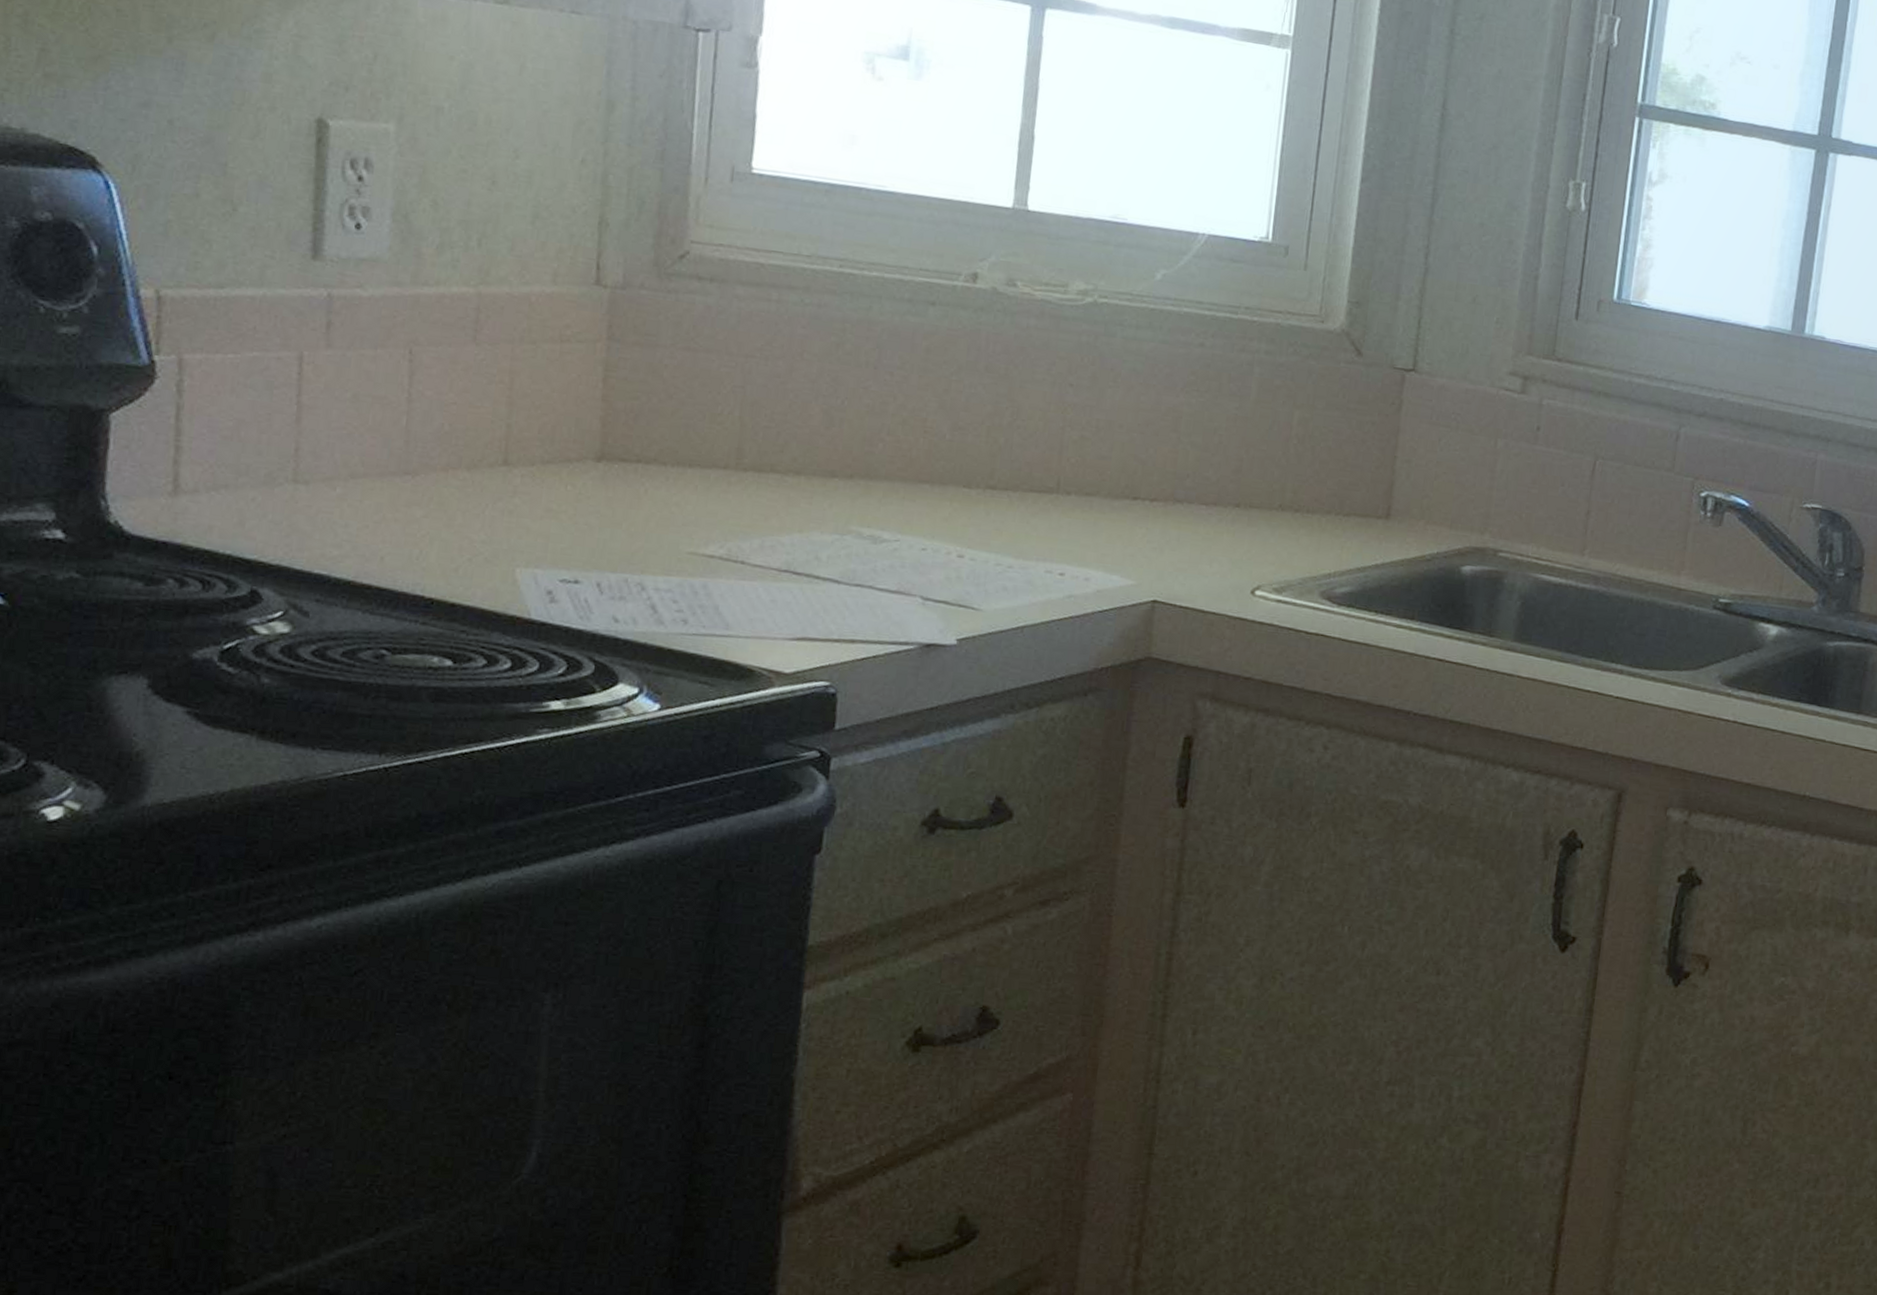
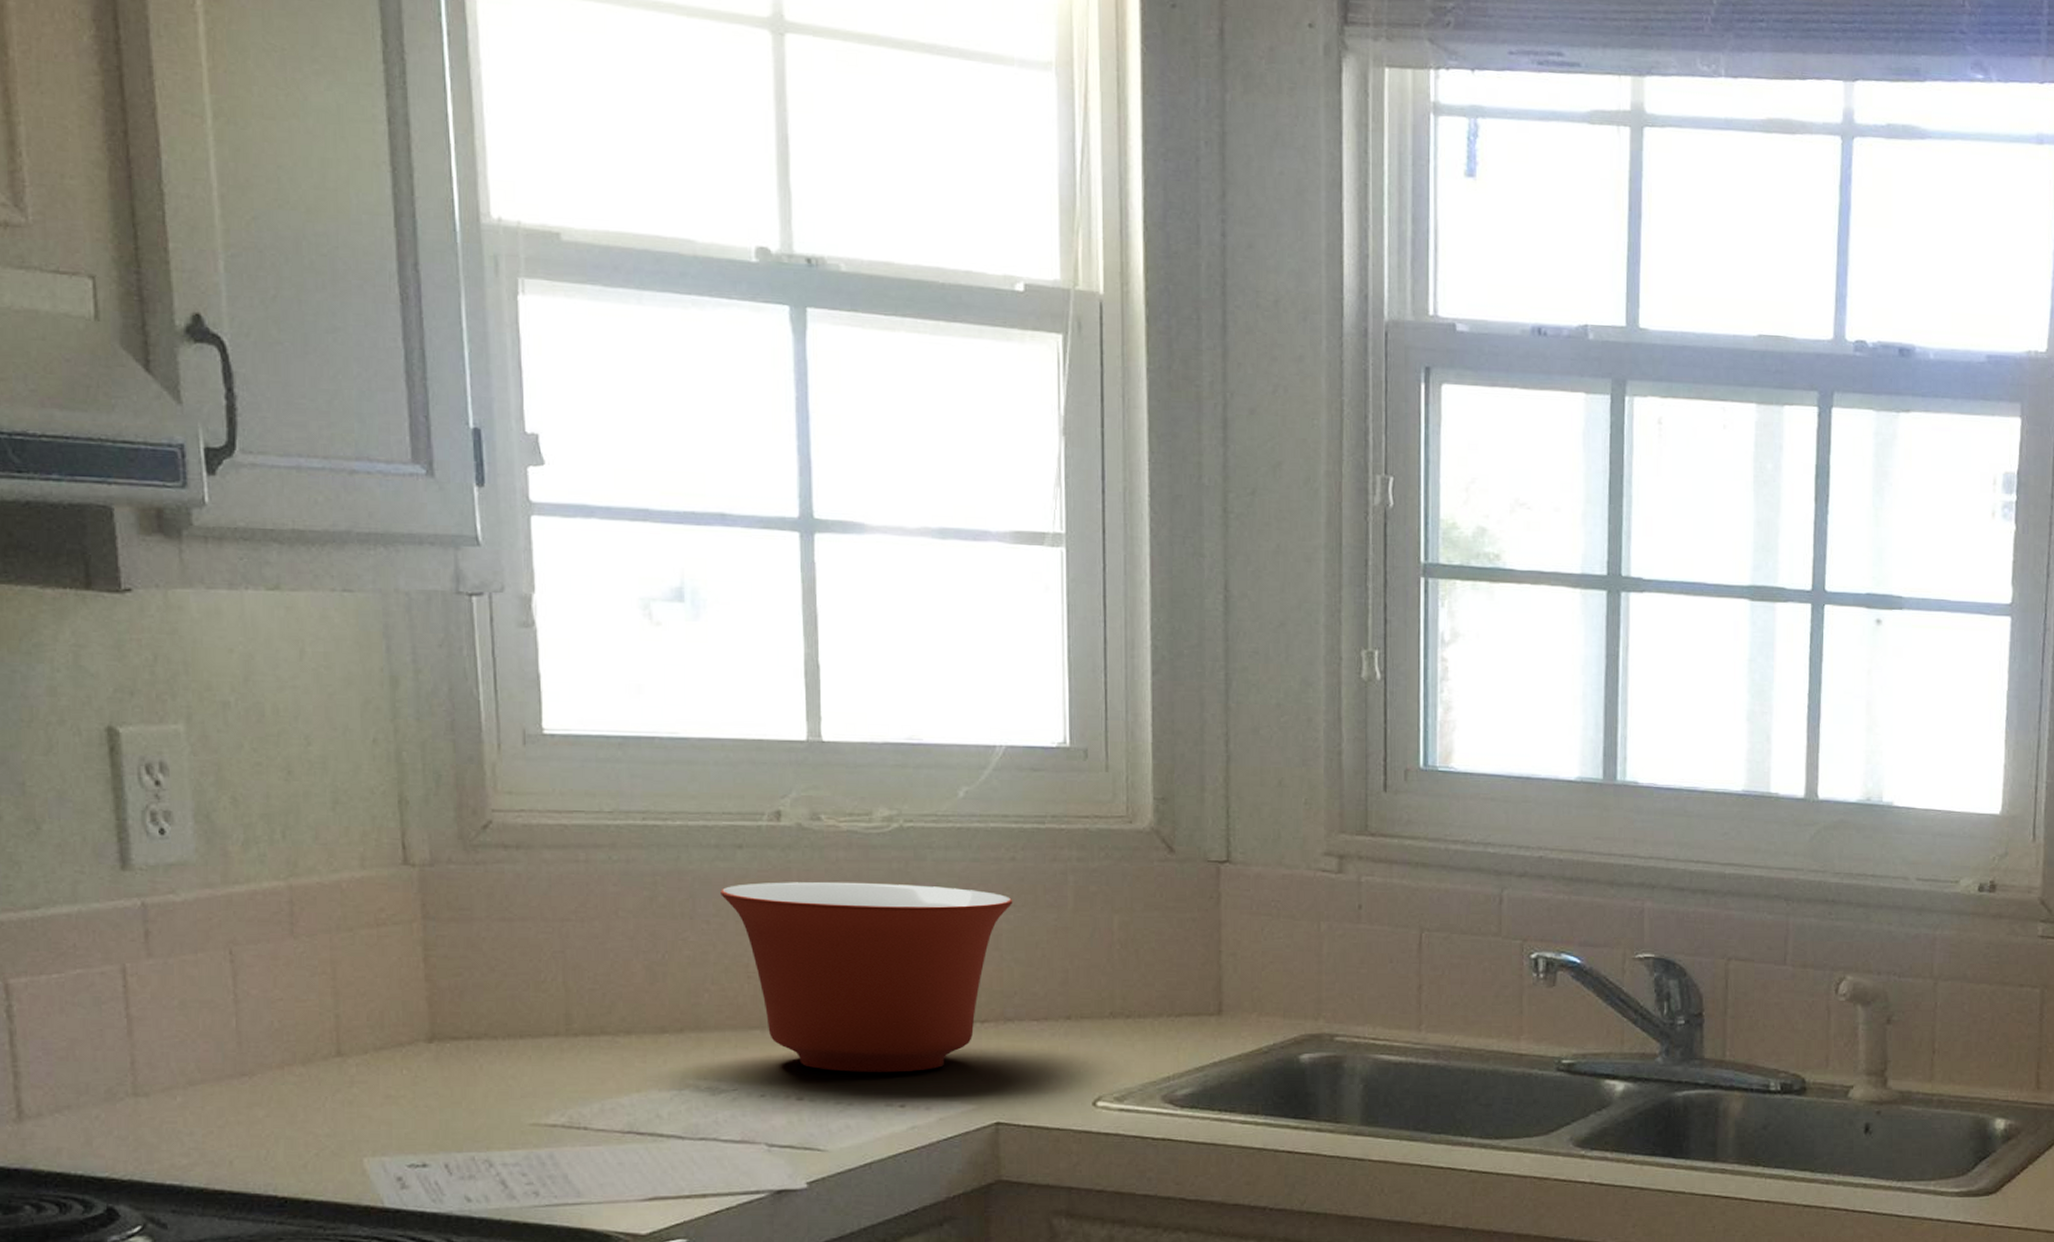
mixing bowl: none [908,340,1197,542] -> present [721,881,1013,1073]

